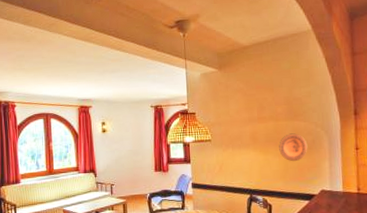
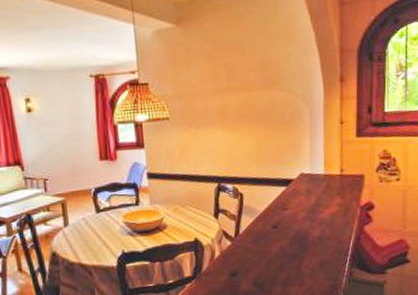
decorative plate: present [279,133,308,162] -> none [251,106,286,141]

